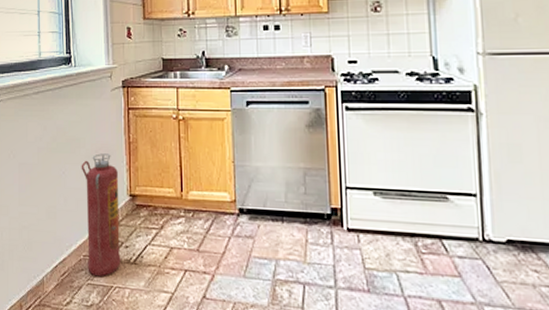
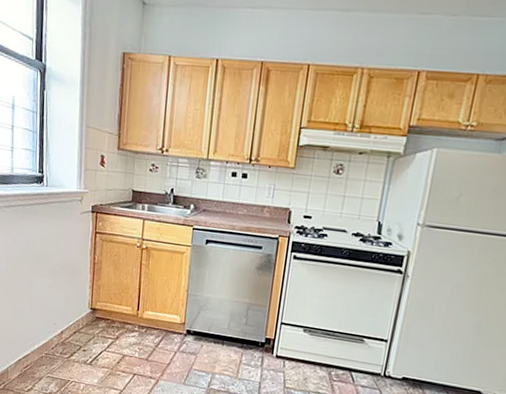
fire extinguisher: present [81,153,121,277] -> none [47,269,82,372]

